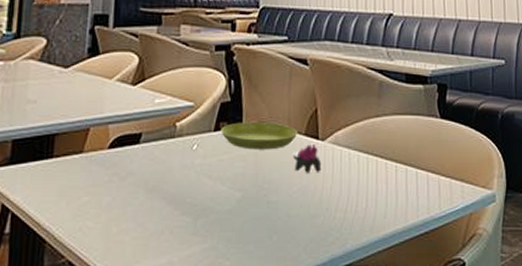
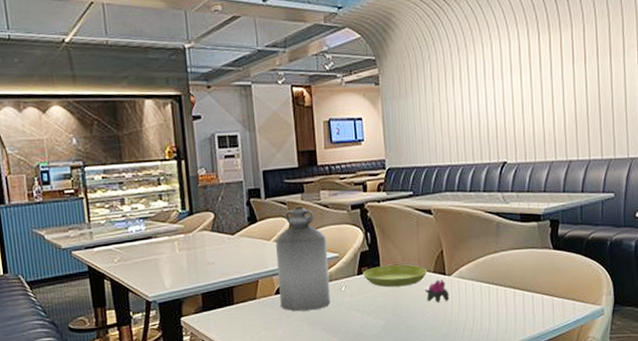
bottle: none [113,39,182,173] -> present [276,205,331,312]

